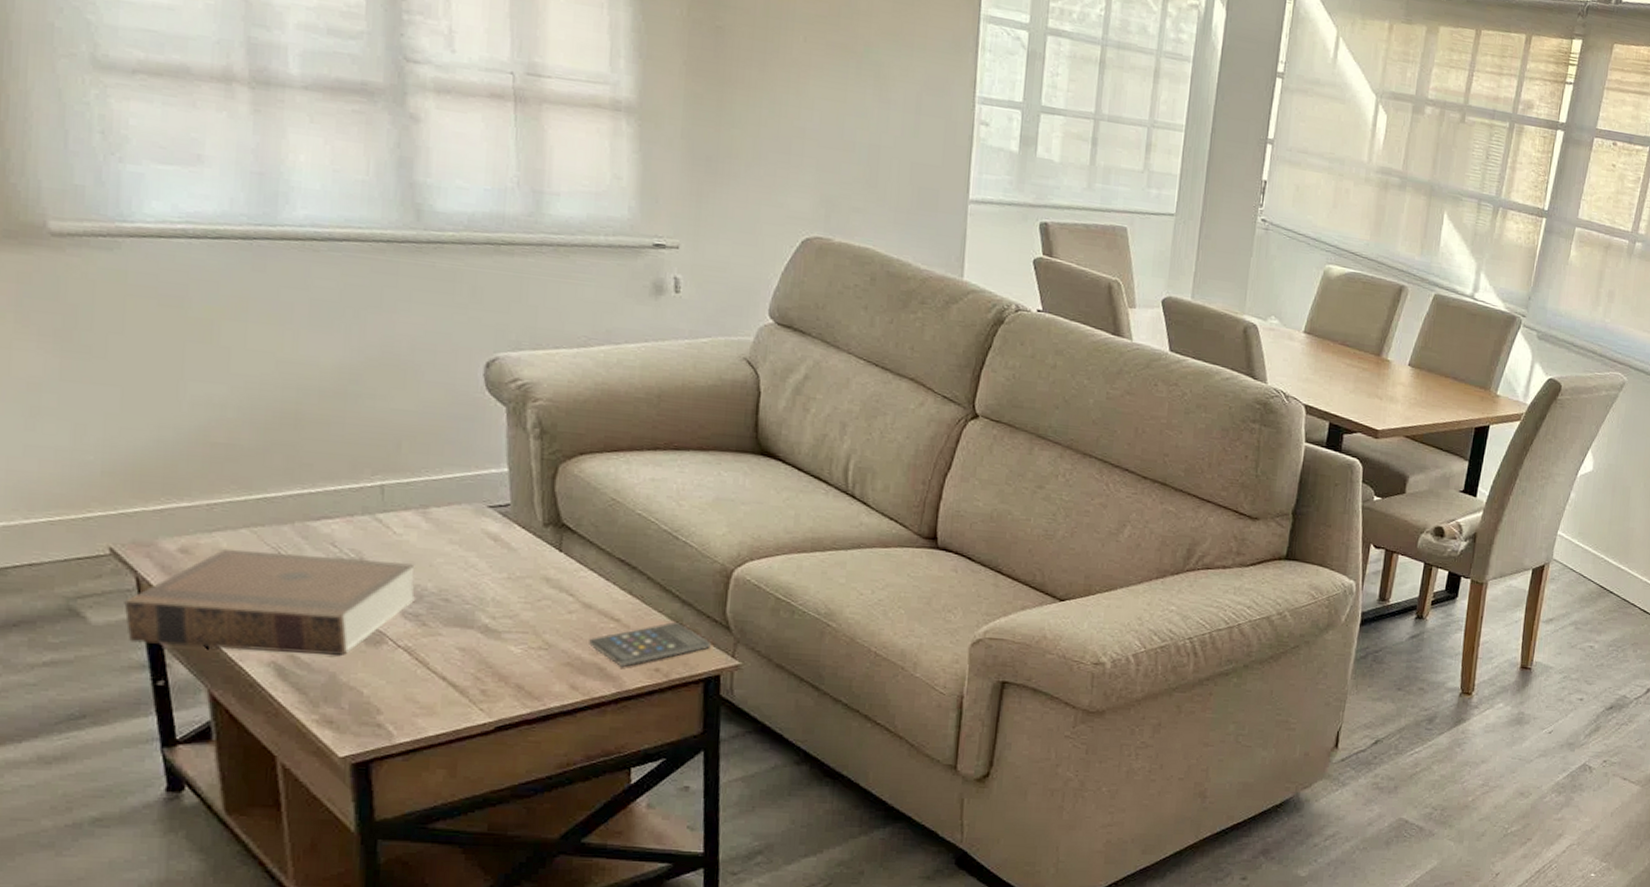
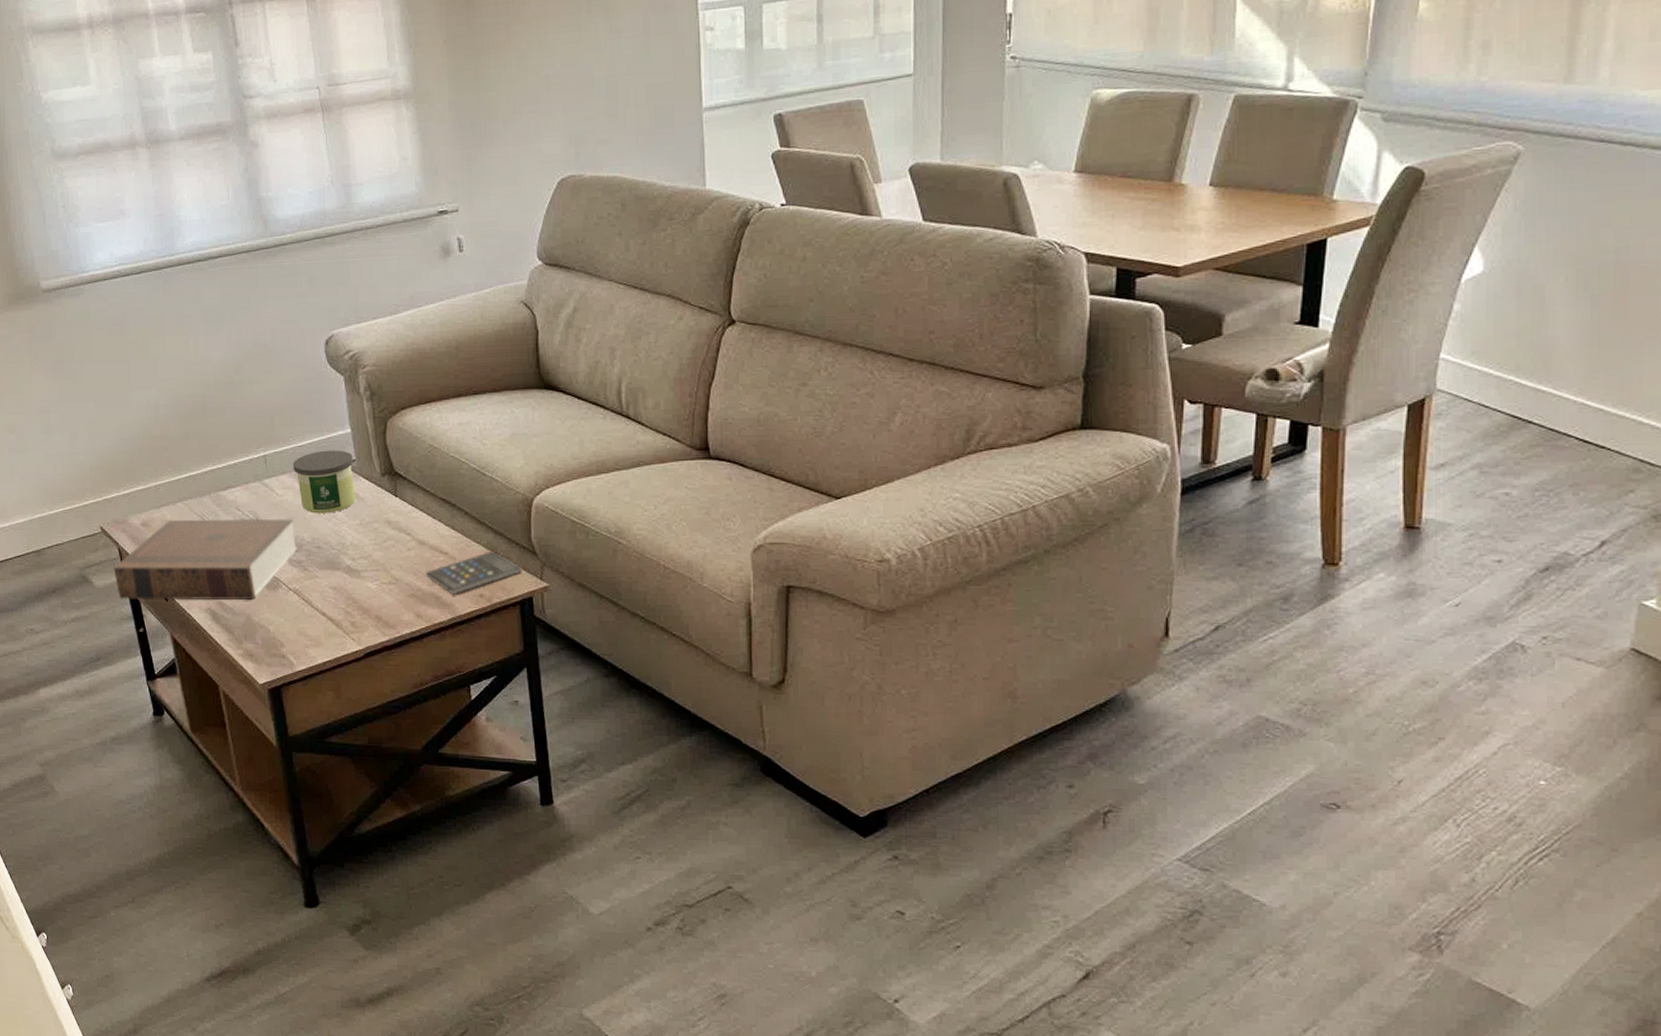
candle: none [421,488,507,562] -> present [292,450,356,514]

